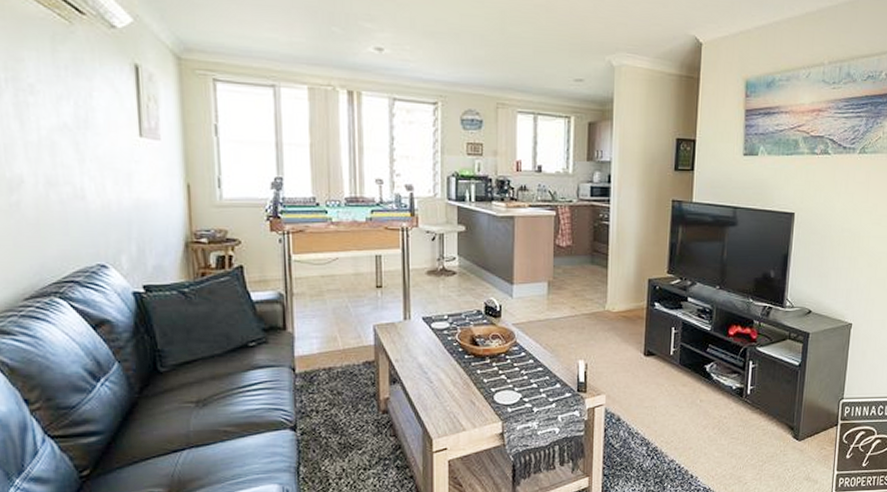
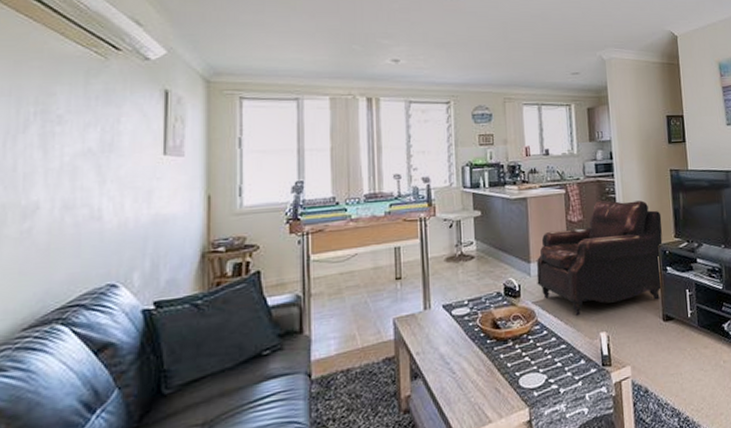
leather: none [519,226,656,342] -> present [536,199,663,317]

